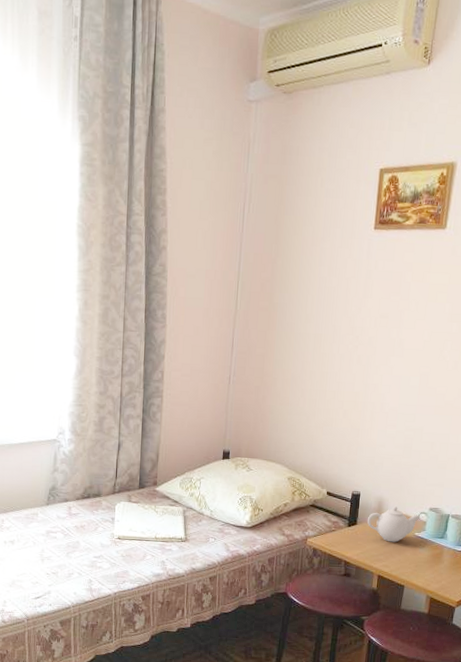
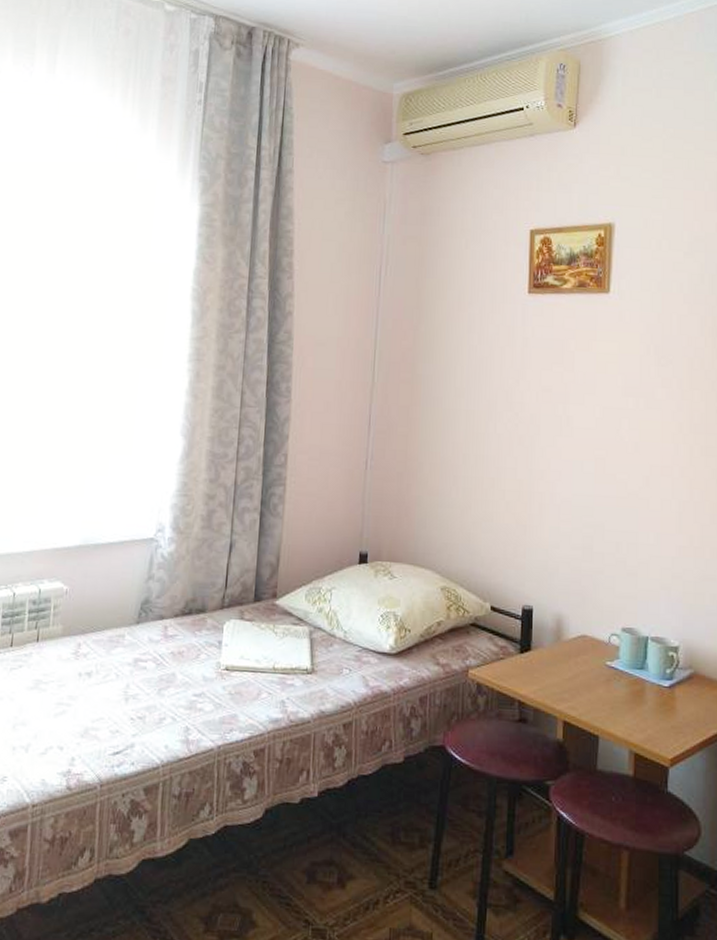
teapot: present [367,506,421,543] -> none [545,626,612,675]

